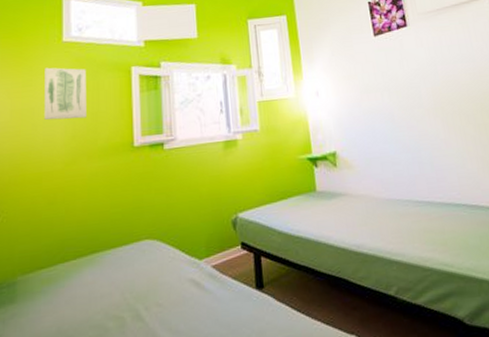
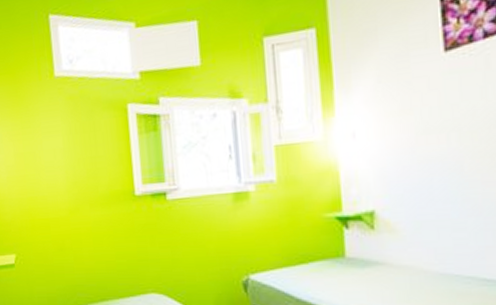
wall art: present [44,67,86,121] -> none [40,106,86,165]

